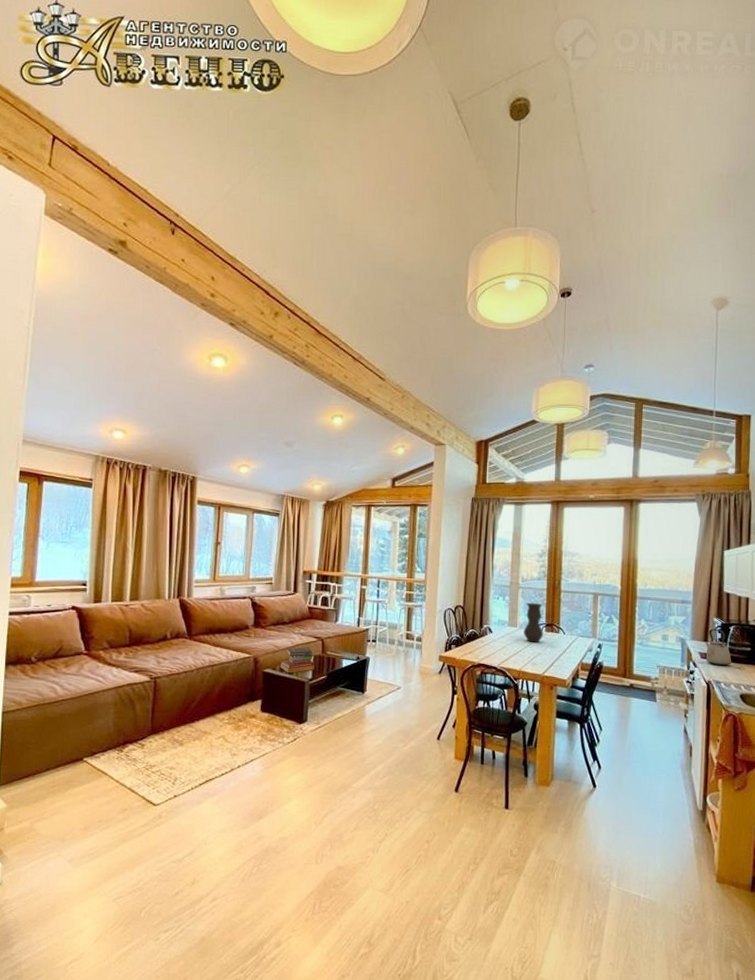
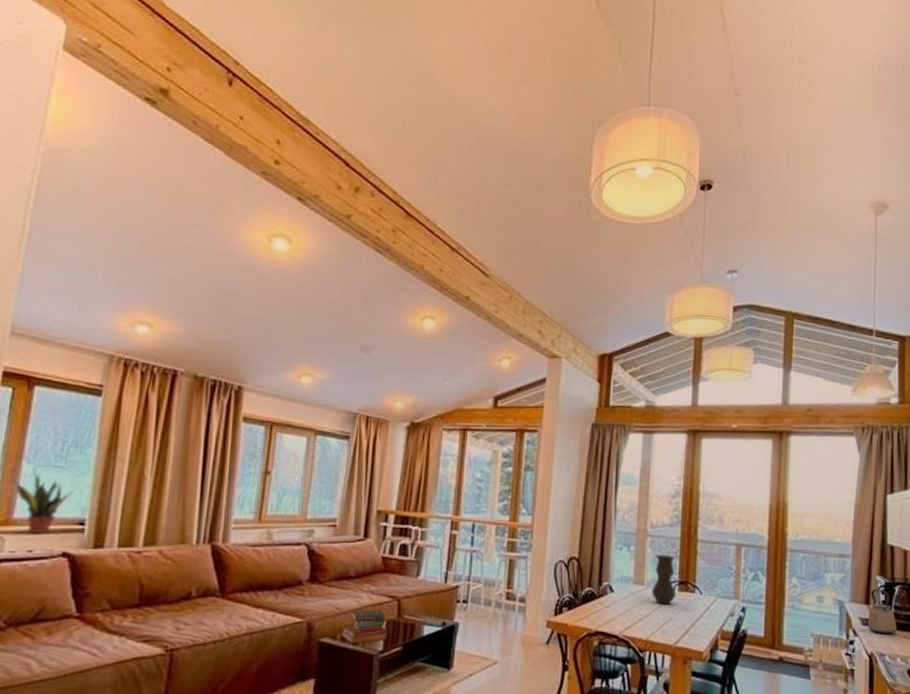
potted plant: none [35,547,77,593] -> present [14,472,74,534]

